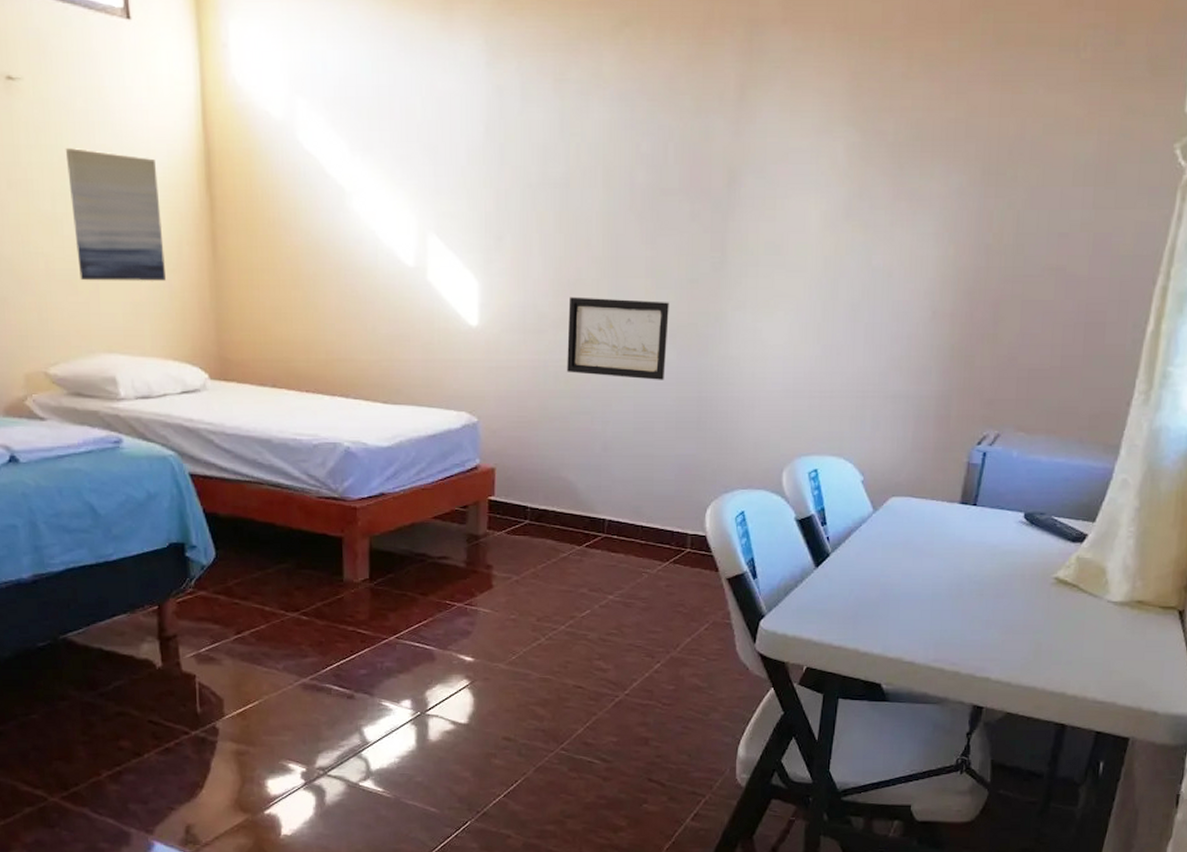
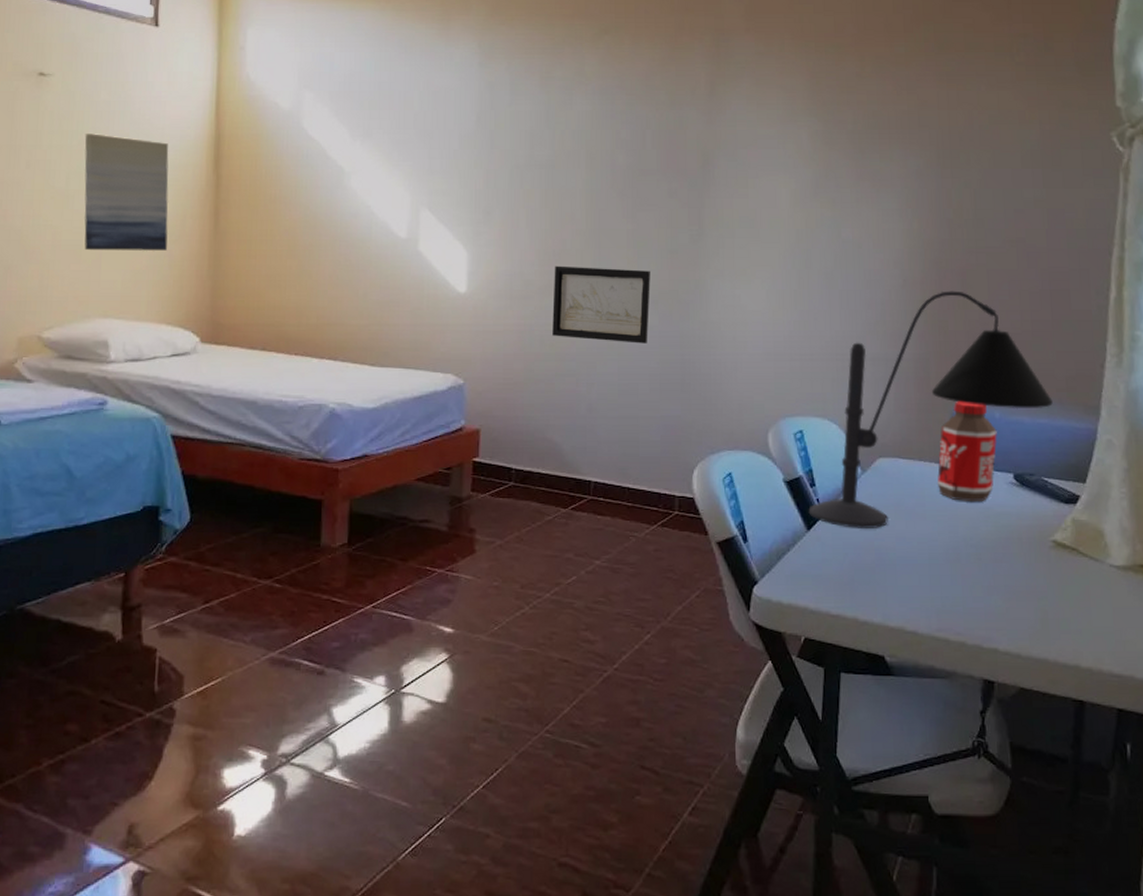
desk lamp: none [818,323,1073,565] -> present [808,291,1053,528]
bottle: none [948,440,1013,541] -> present [937,402,997,502]

